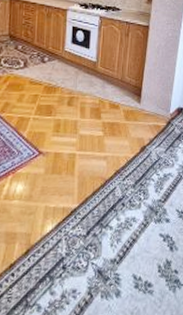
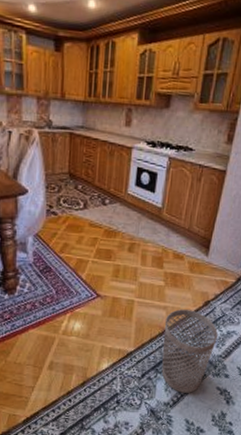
wastebasket: none [106,157,155,246] -> present [161,309,218,393]

